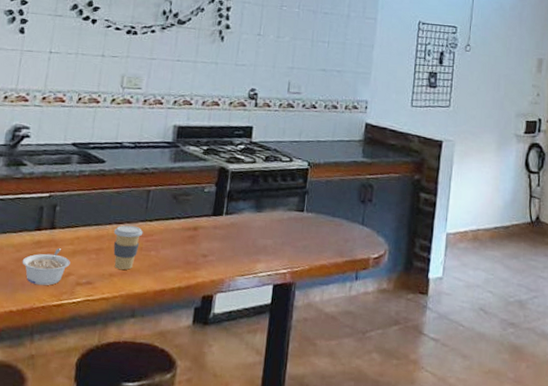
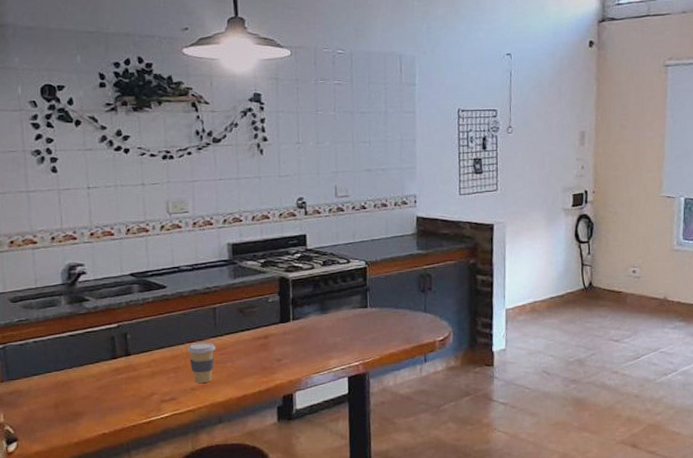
legume: present [22,248,70,286] -> none [104,372,152,408]

